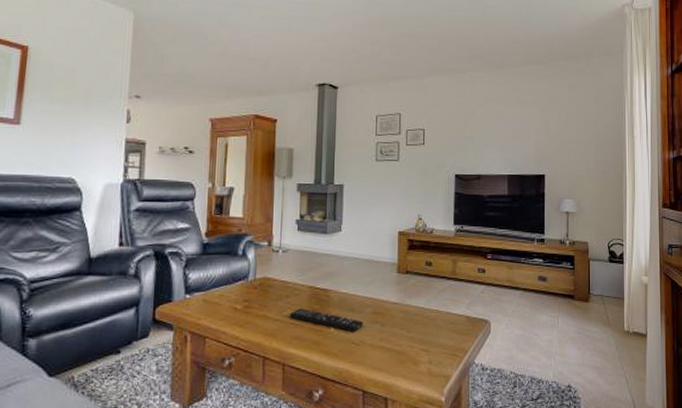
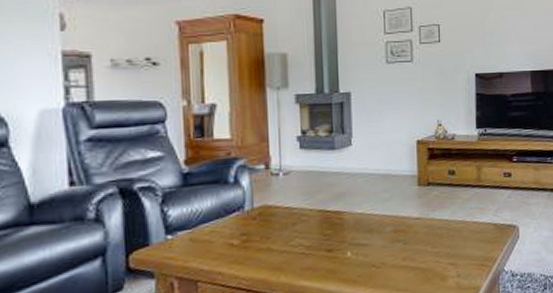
remote control: present [290,308,364,332] -> none [299,235,384,255]

